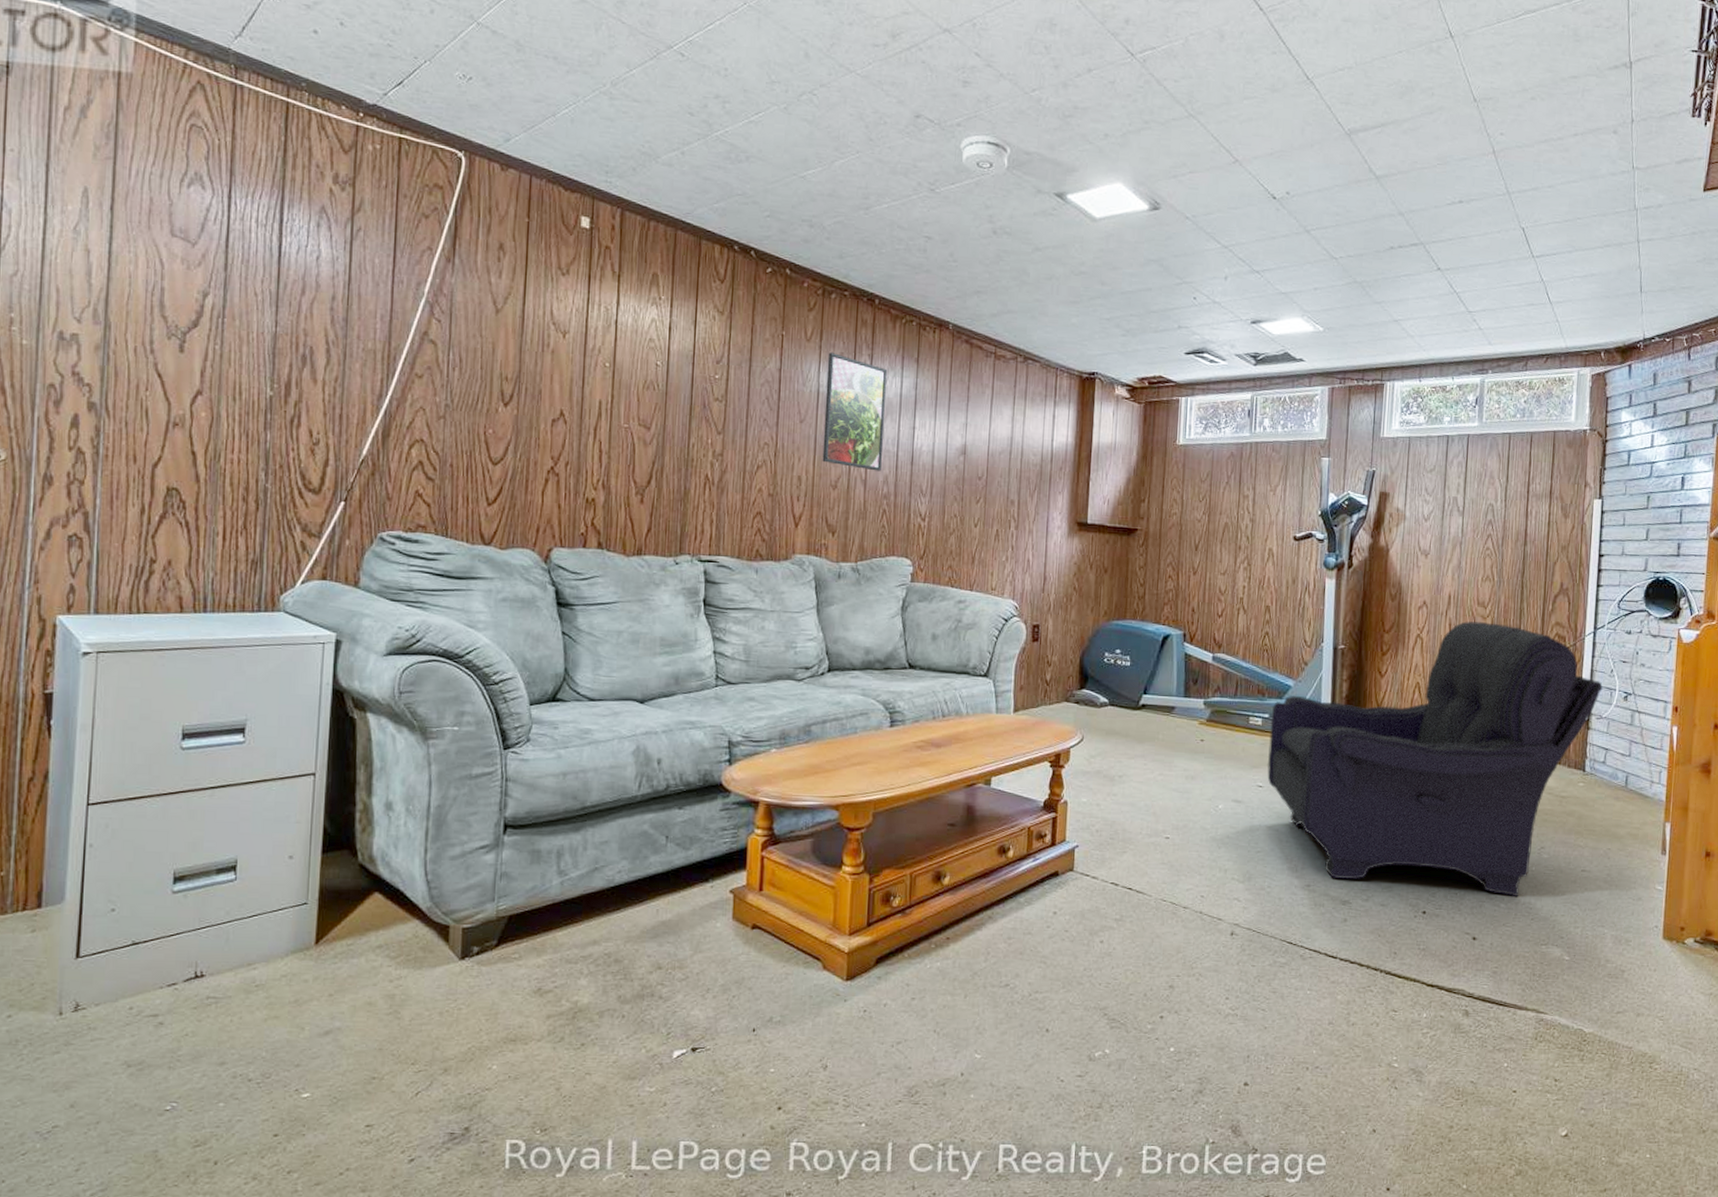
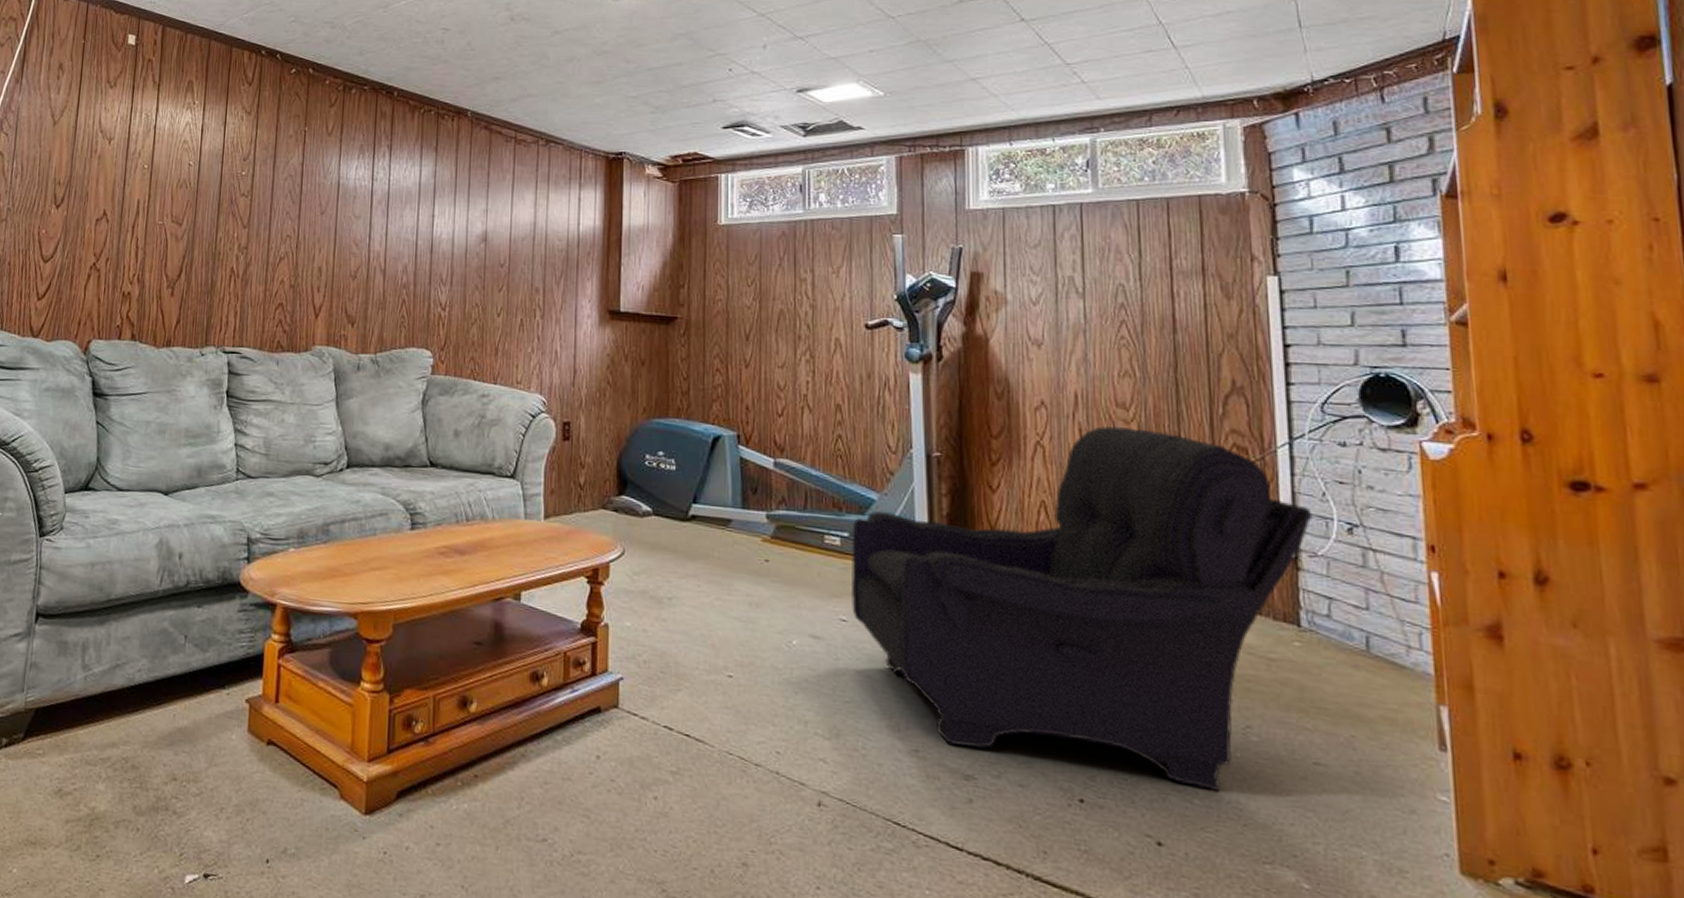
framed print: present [822,353,888,471] -> none [342,145,407,261]

